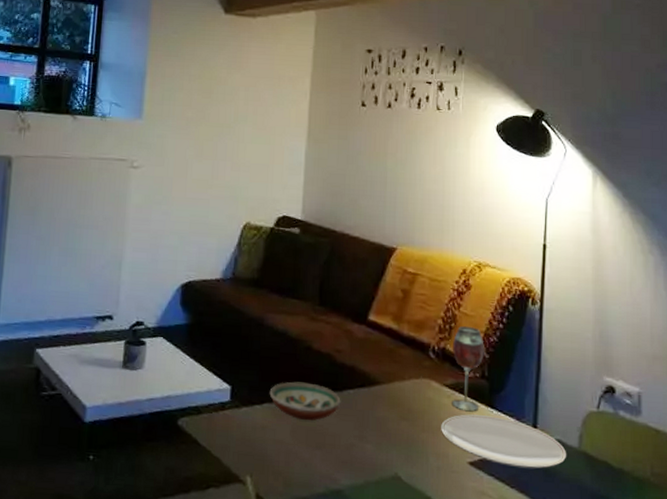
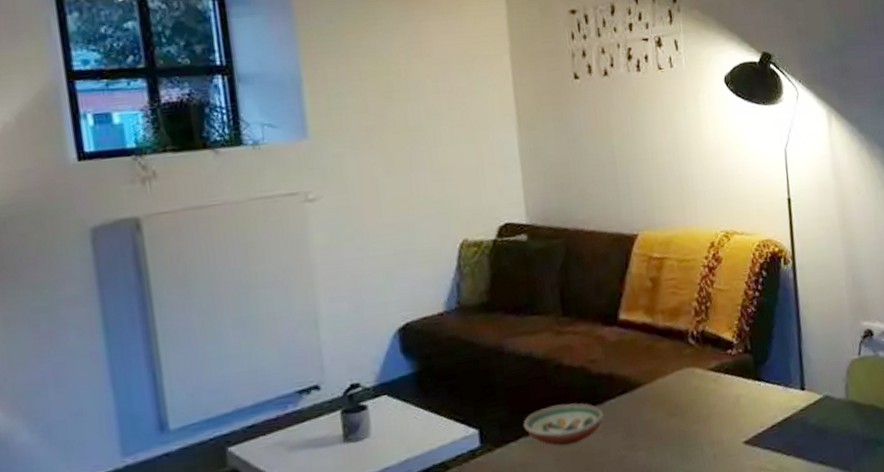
plate: present [441,414,567,469] -> none [711,388,837,436]
wineglass: present [452,325,484,411] -> none [711,302,746,391]

